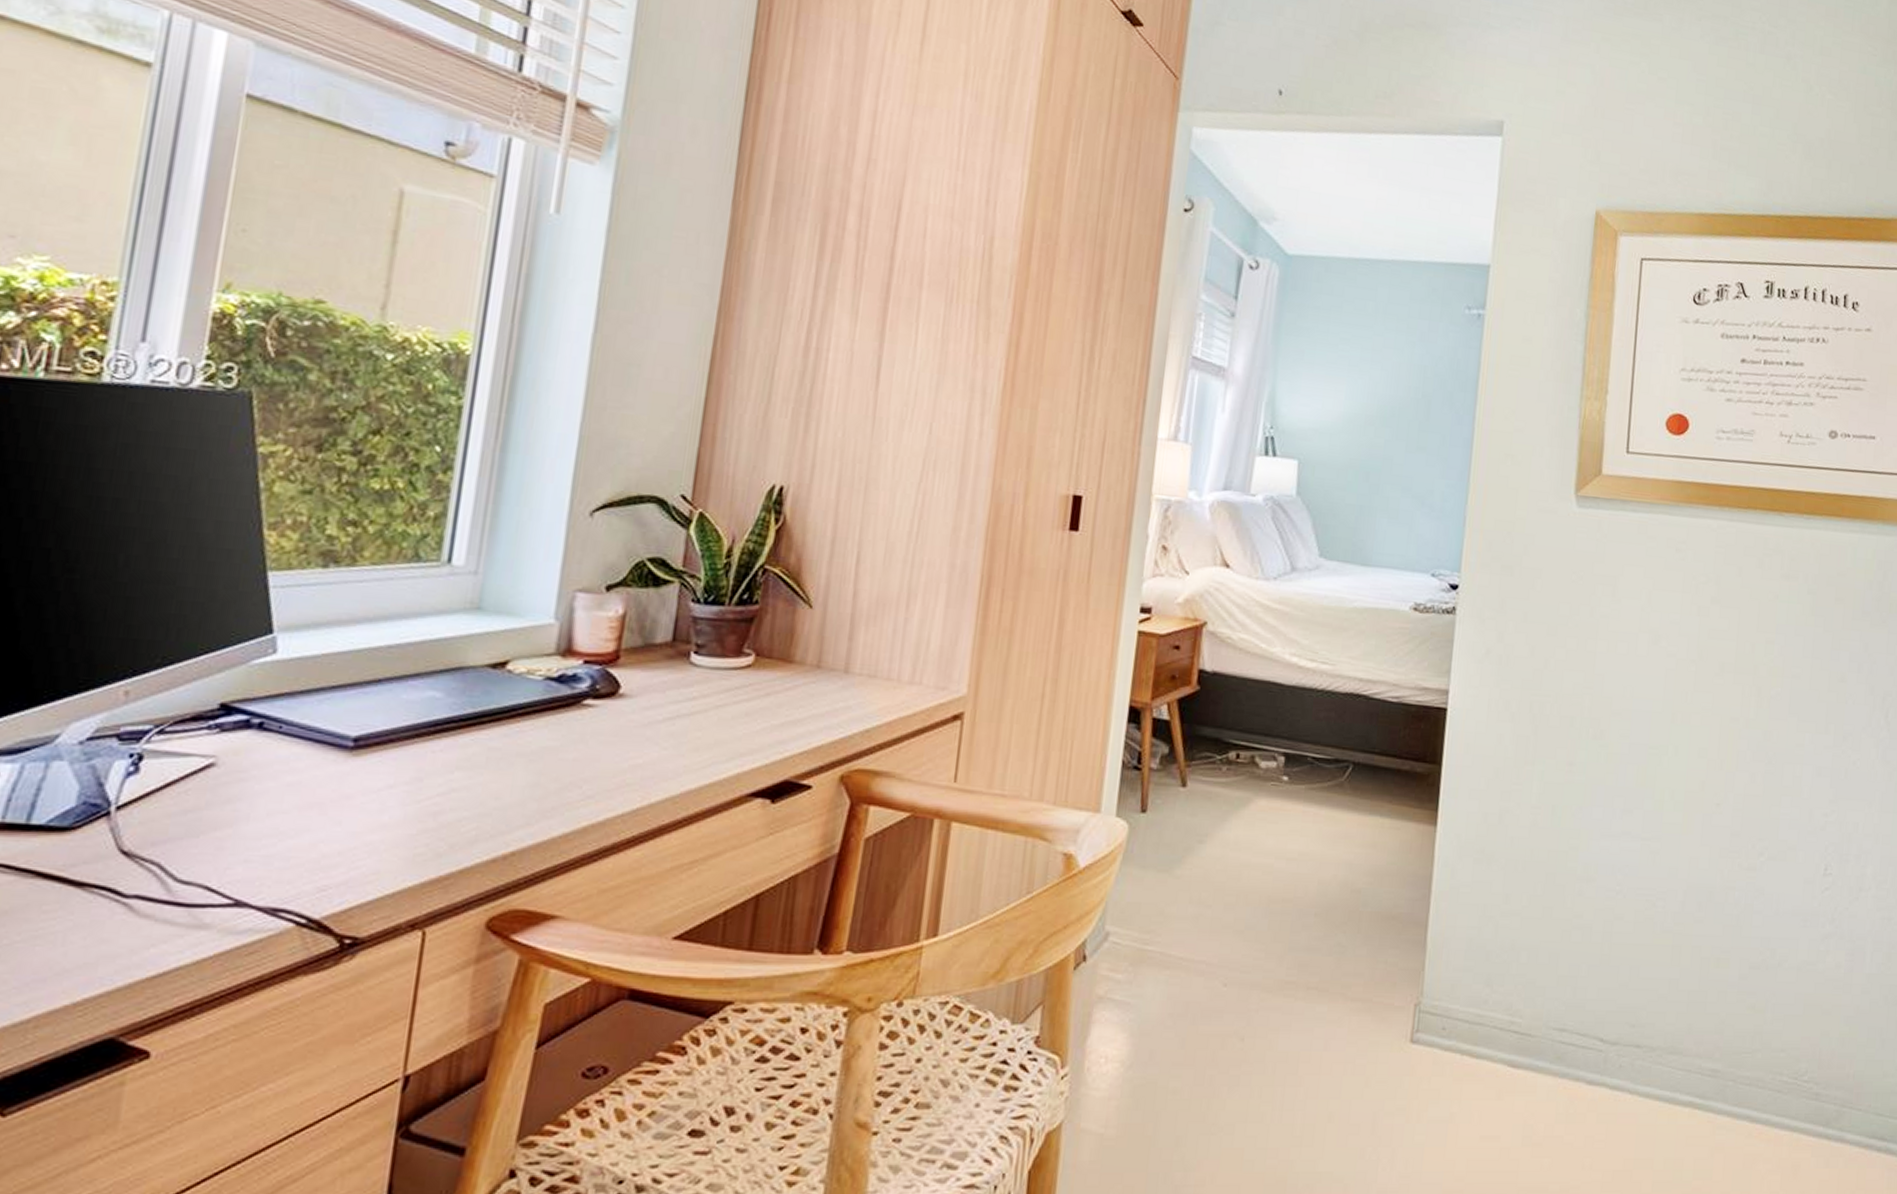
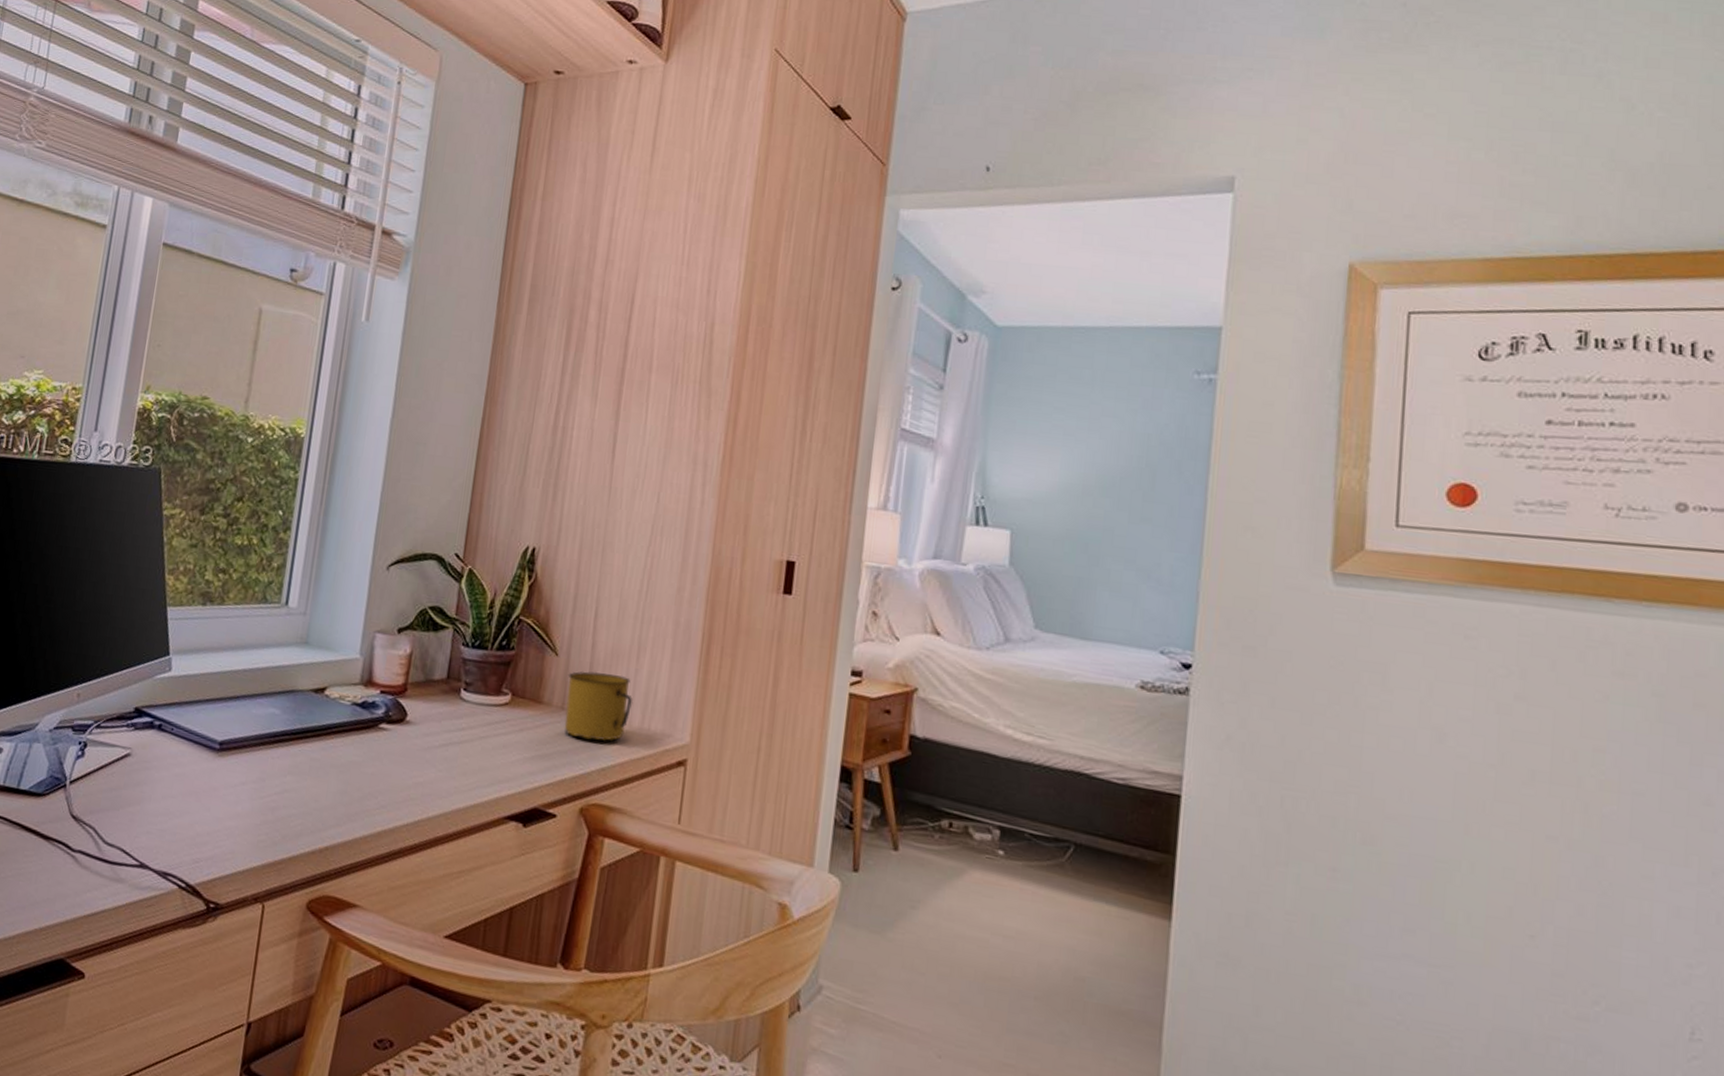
mug: none [820,623,902,700] -> present [564,671,633,741]

